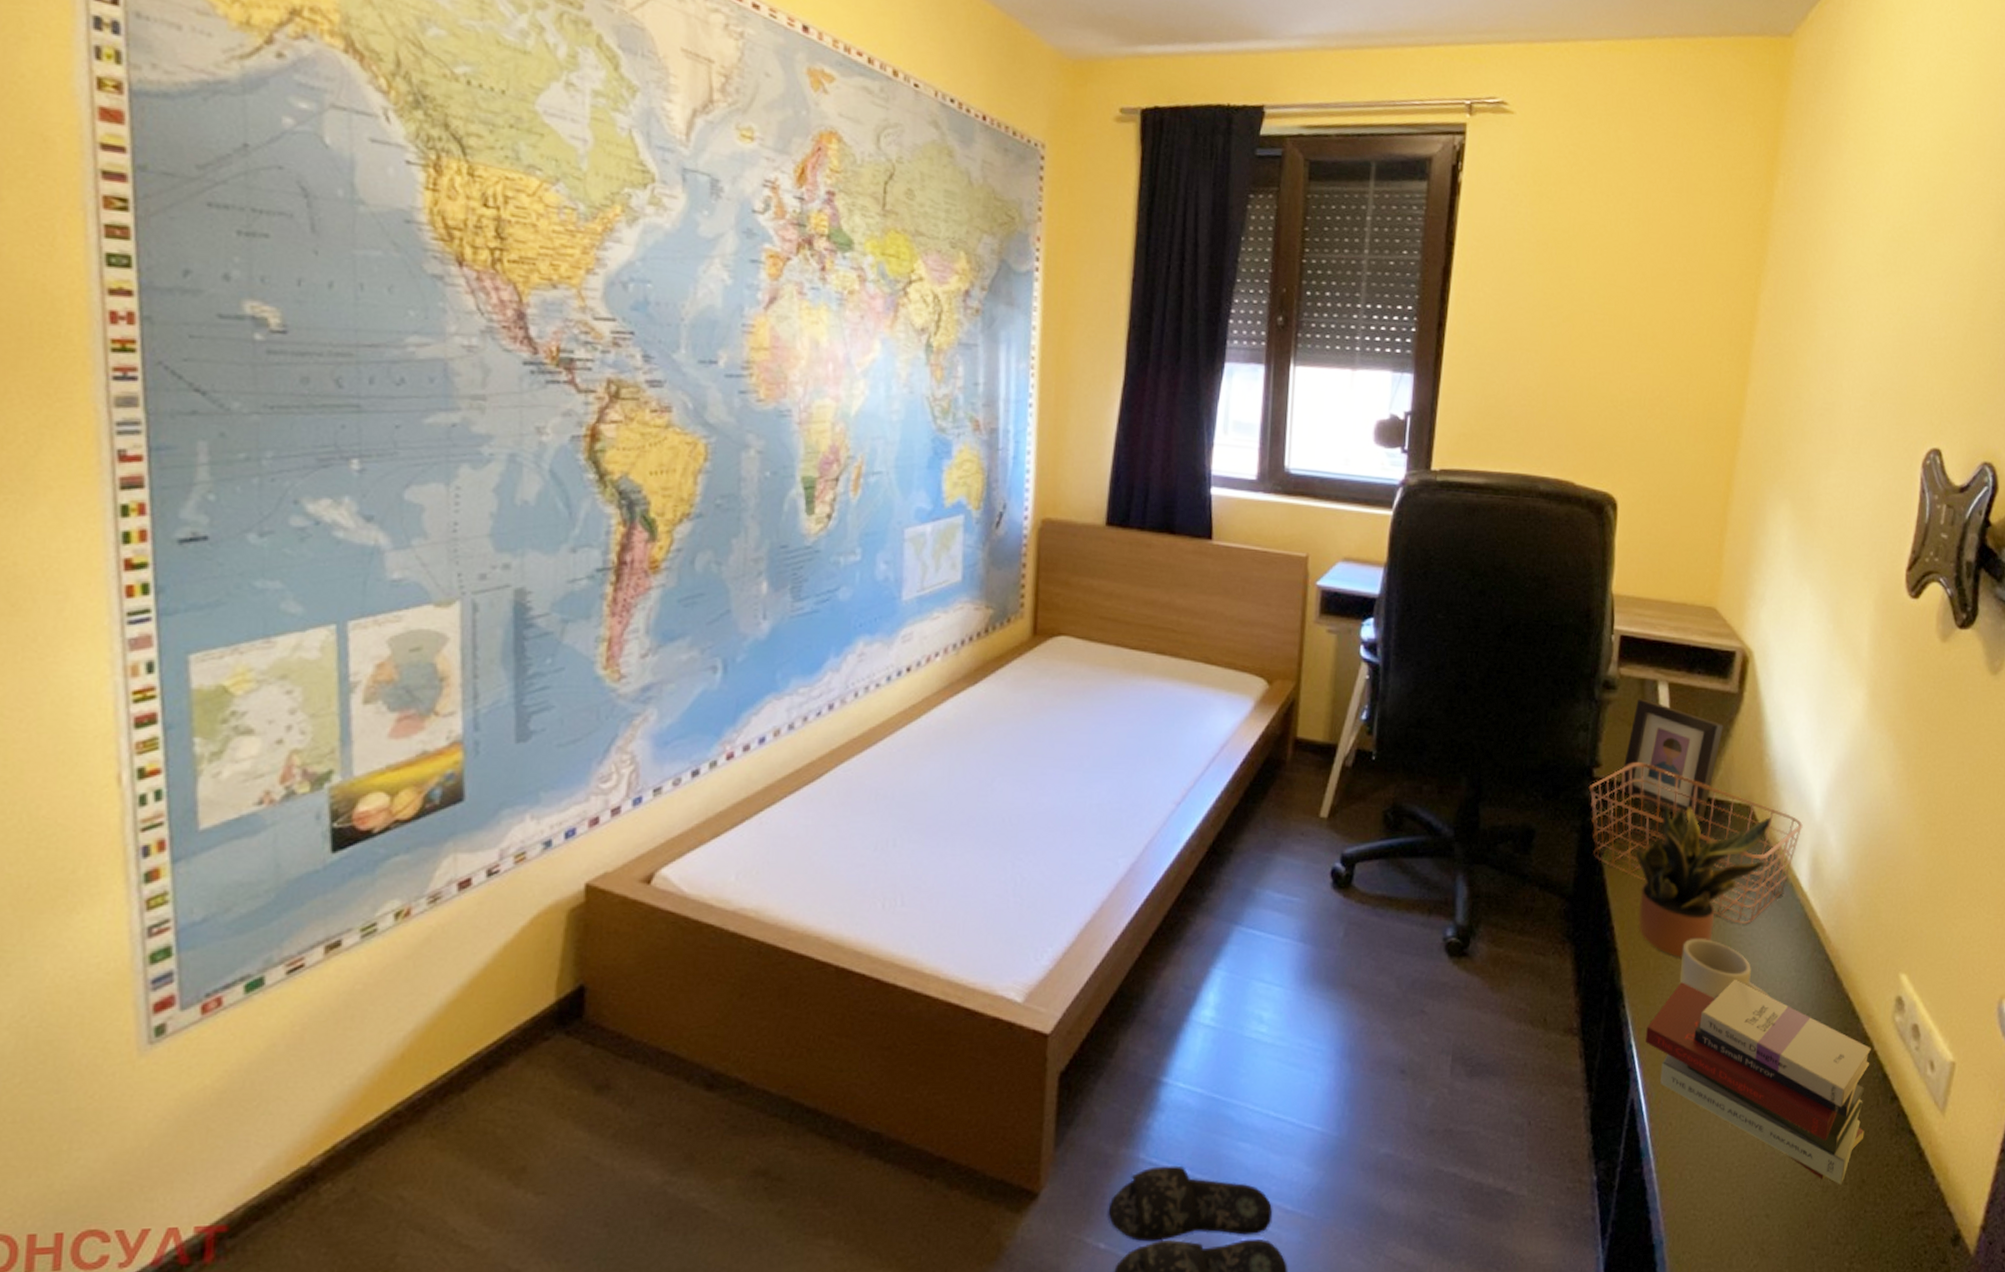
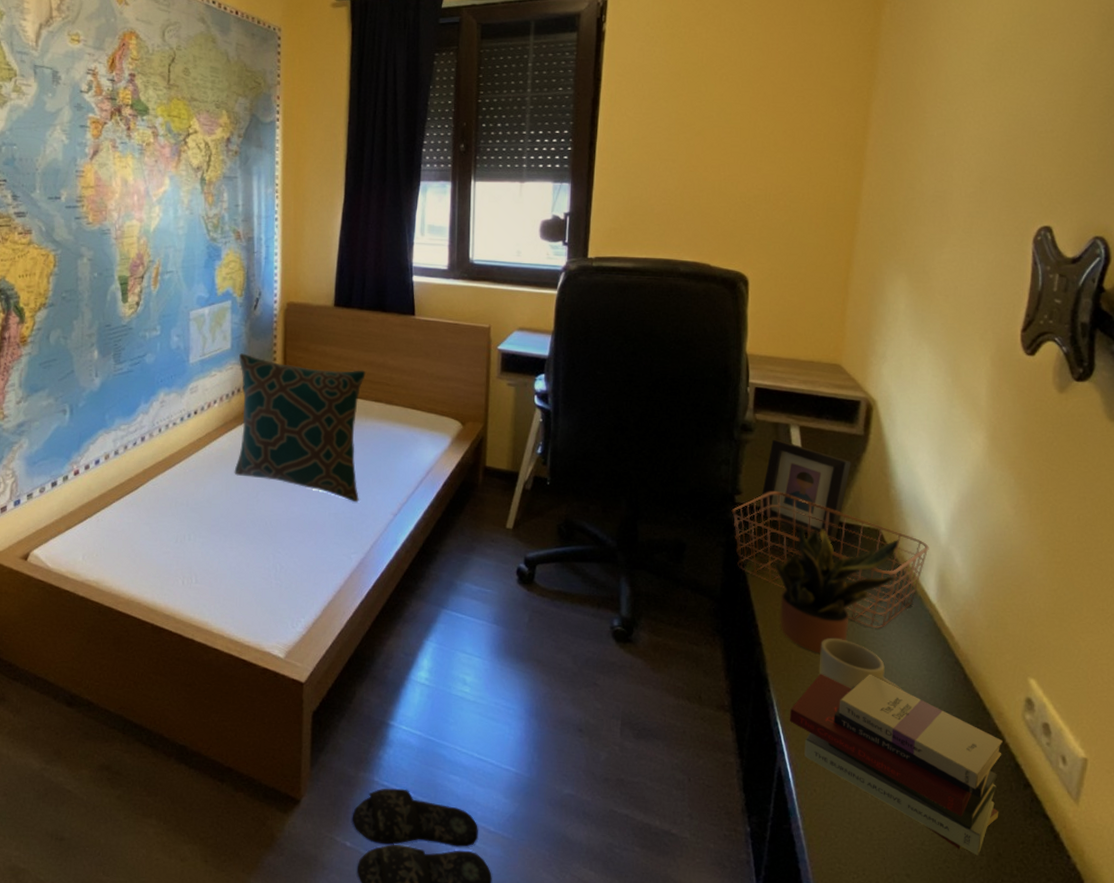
pillow: none [960,588,1145,789] -> present [234,353,366,503]

